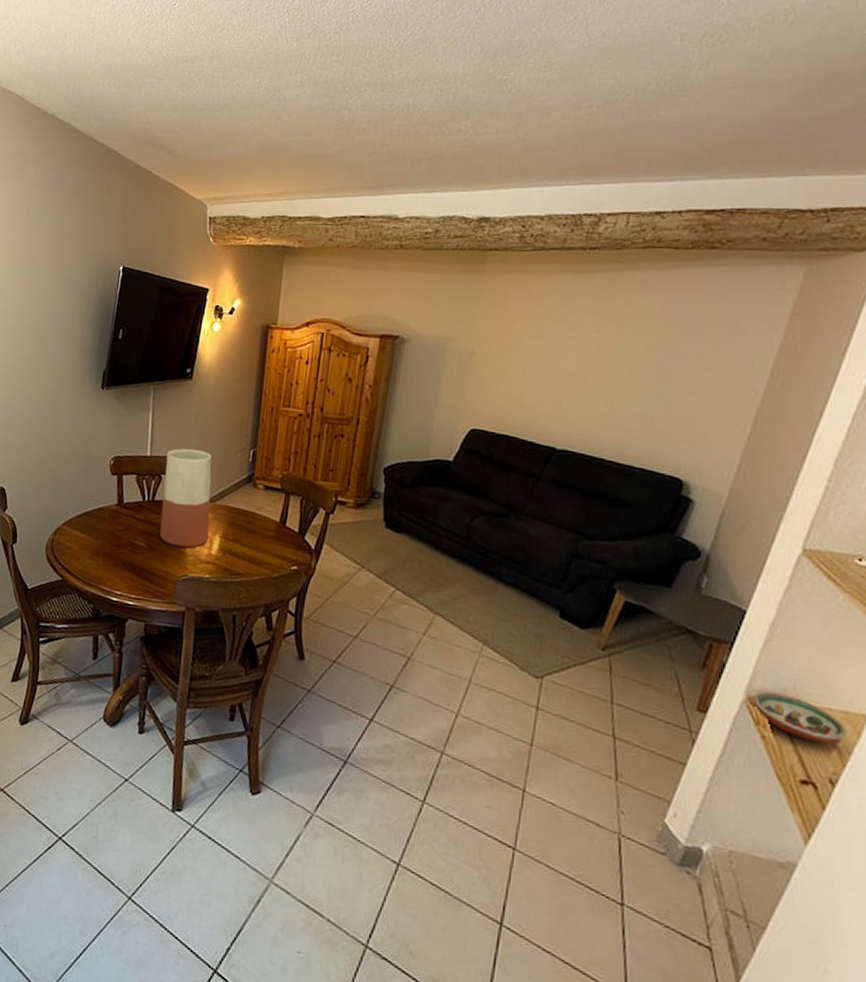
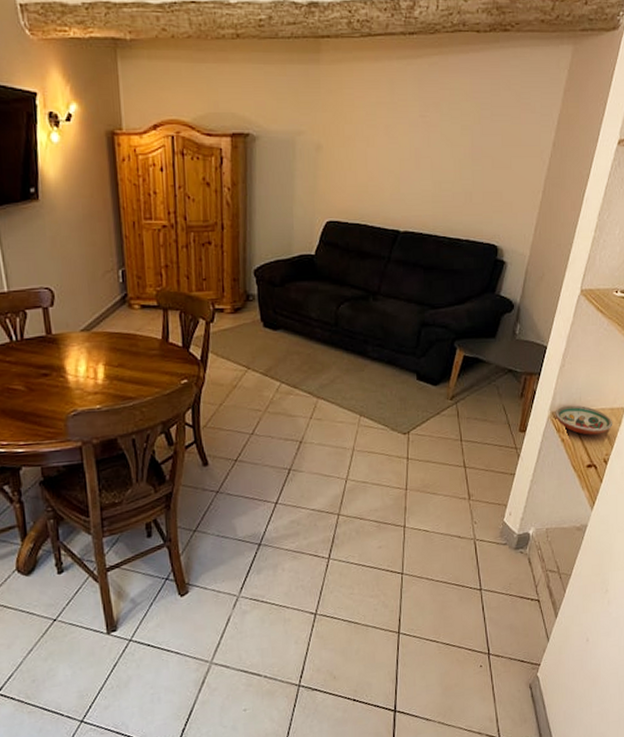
vase: present [159,448,212,548] -> none [27,277,93,383]

